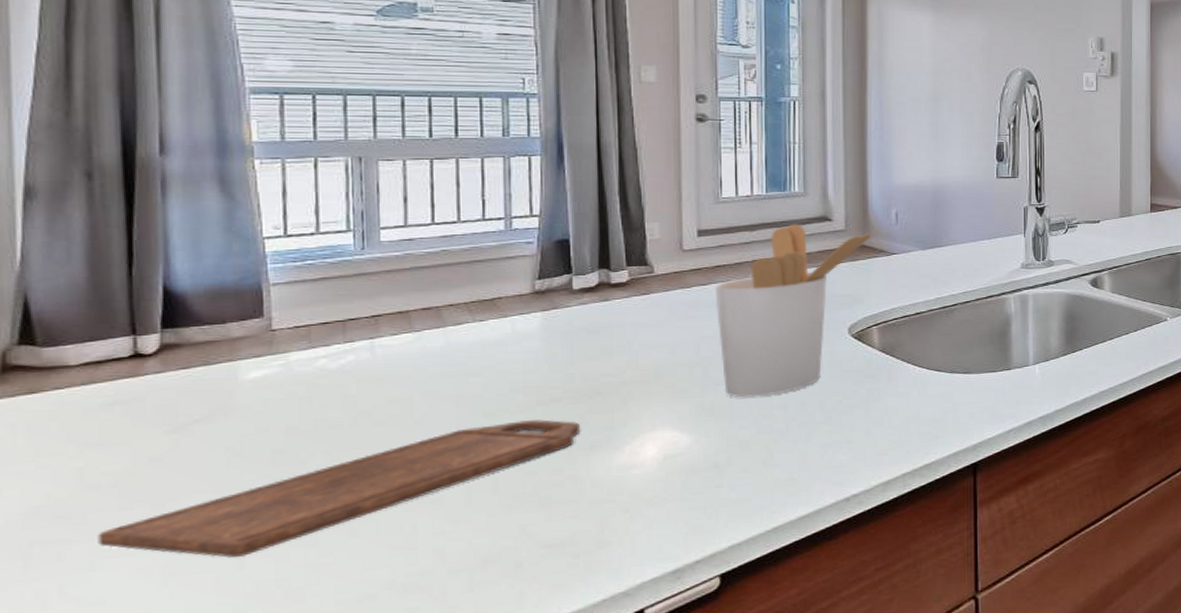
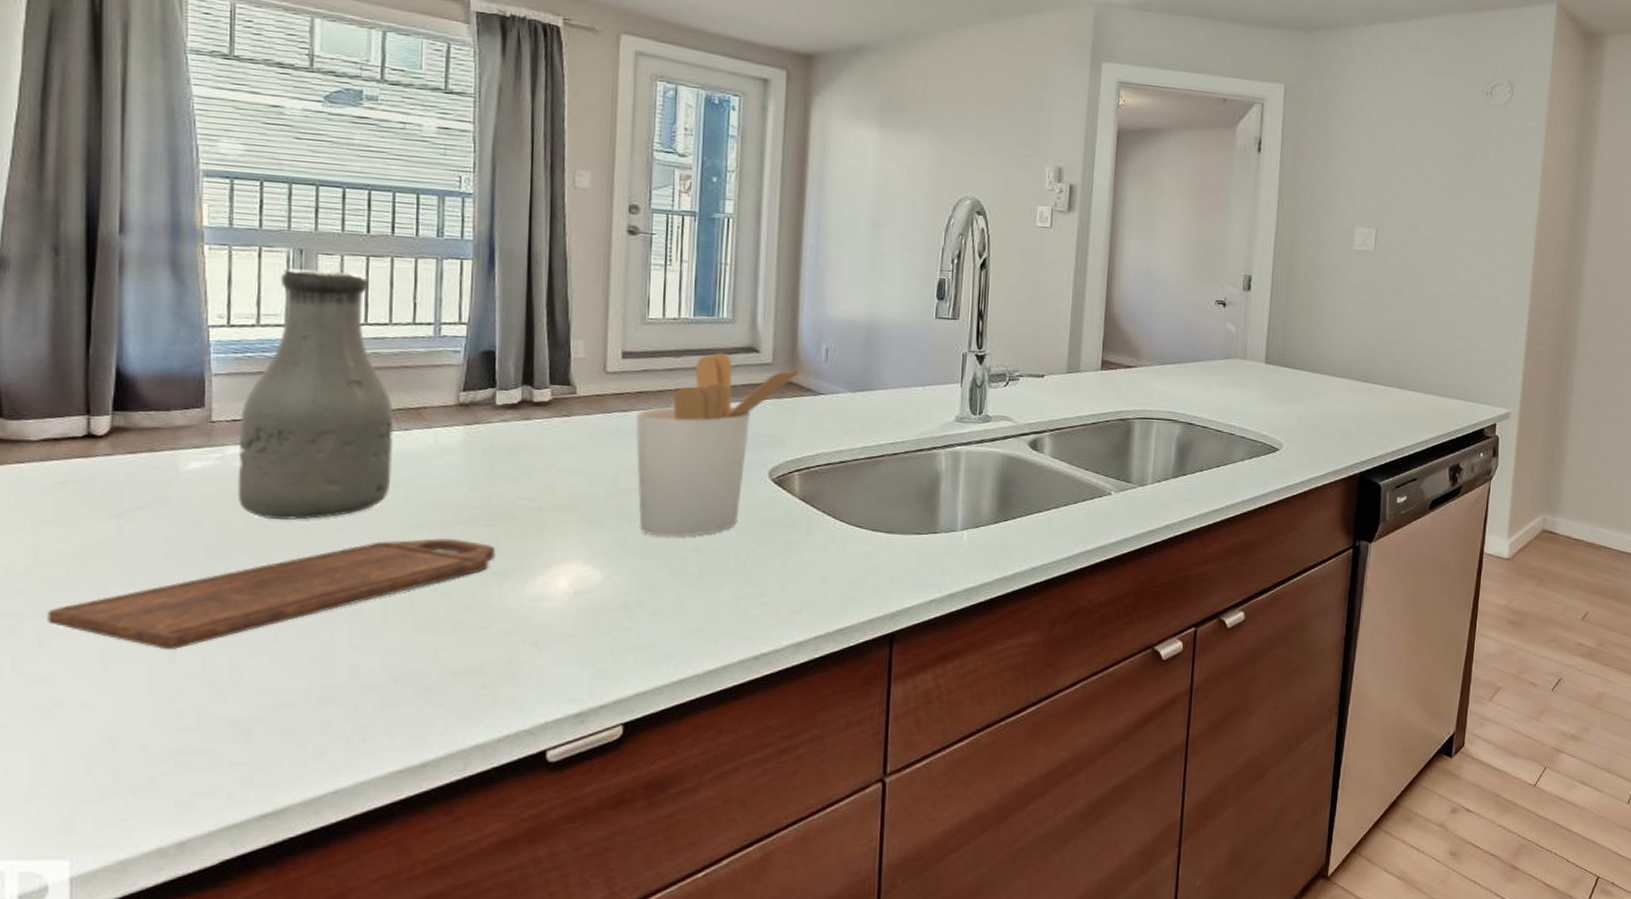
bottle: none [302,175,469,419] -> present [237,268,394,520]

